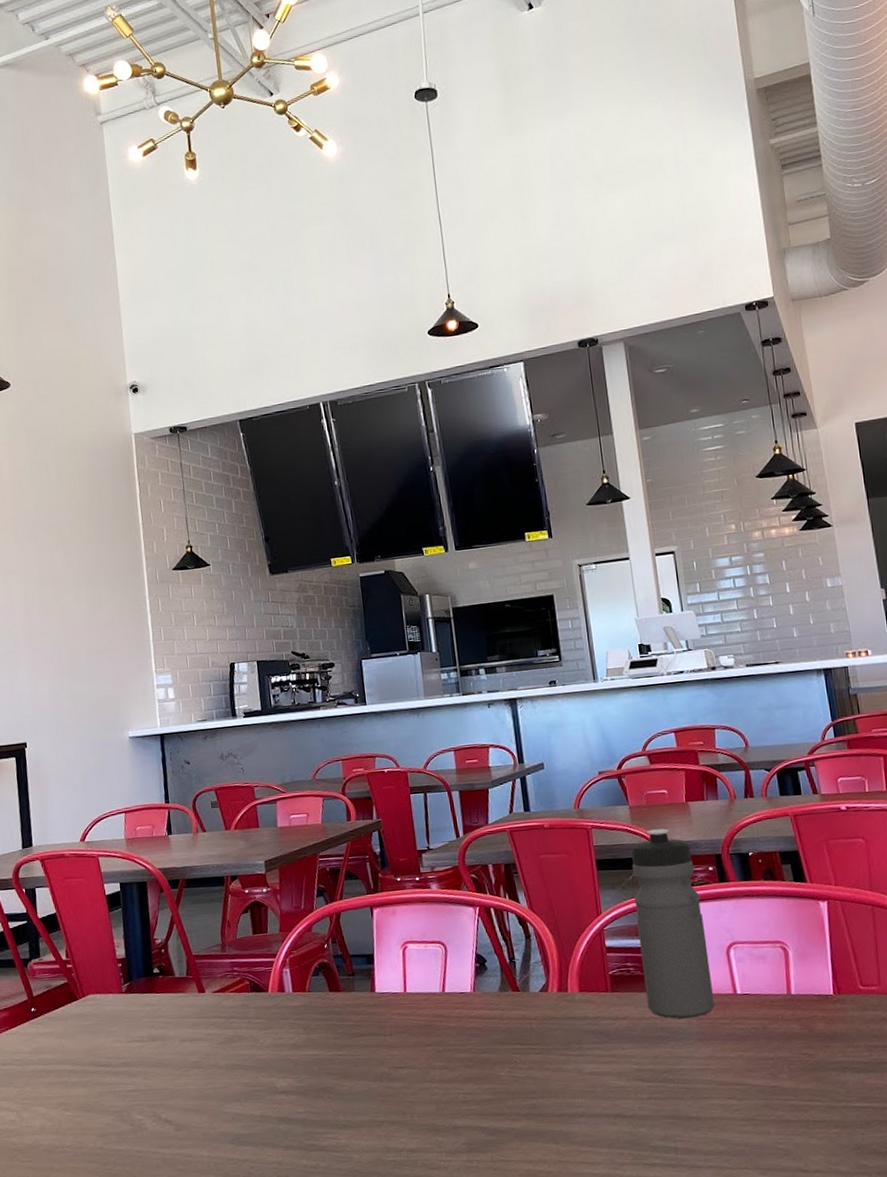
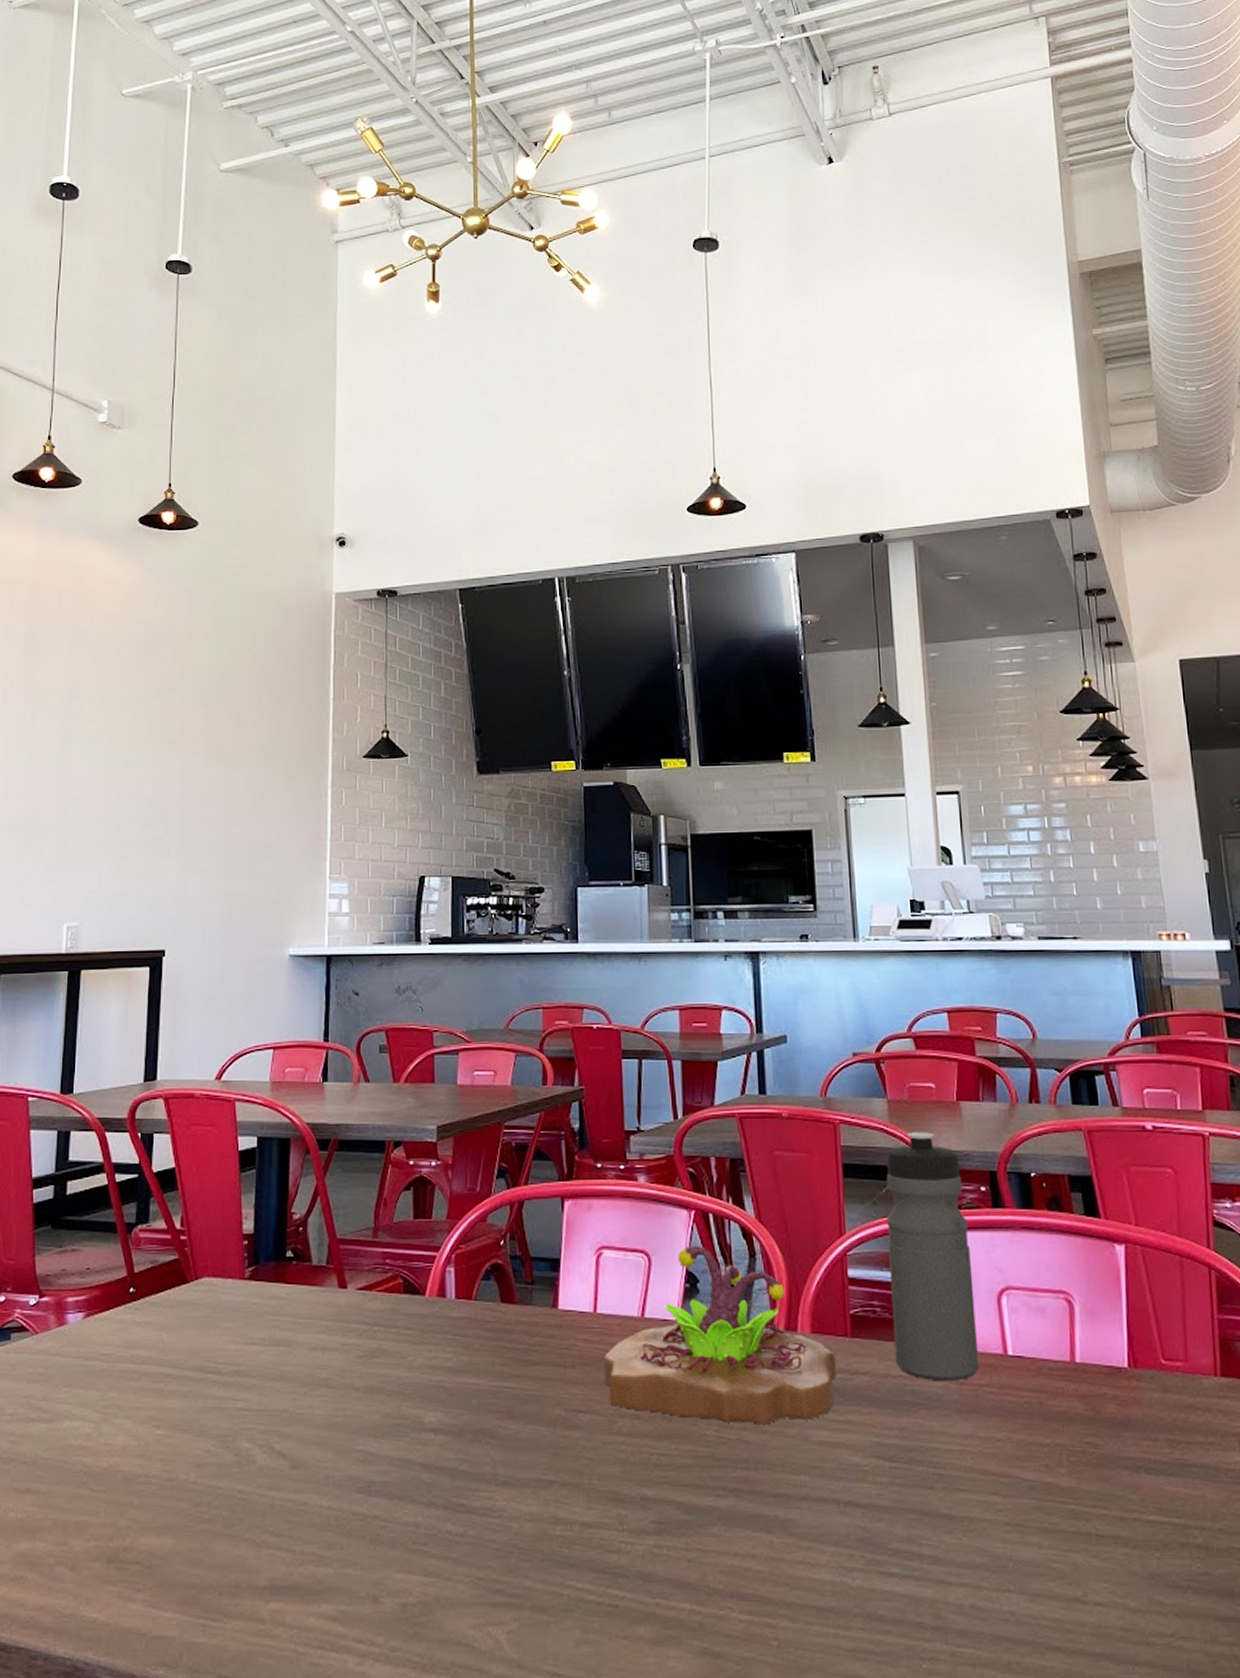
succulent planter: none [415,934,602,1065] -> present [603,1246,837,1424]

